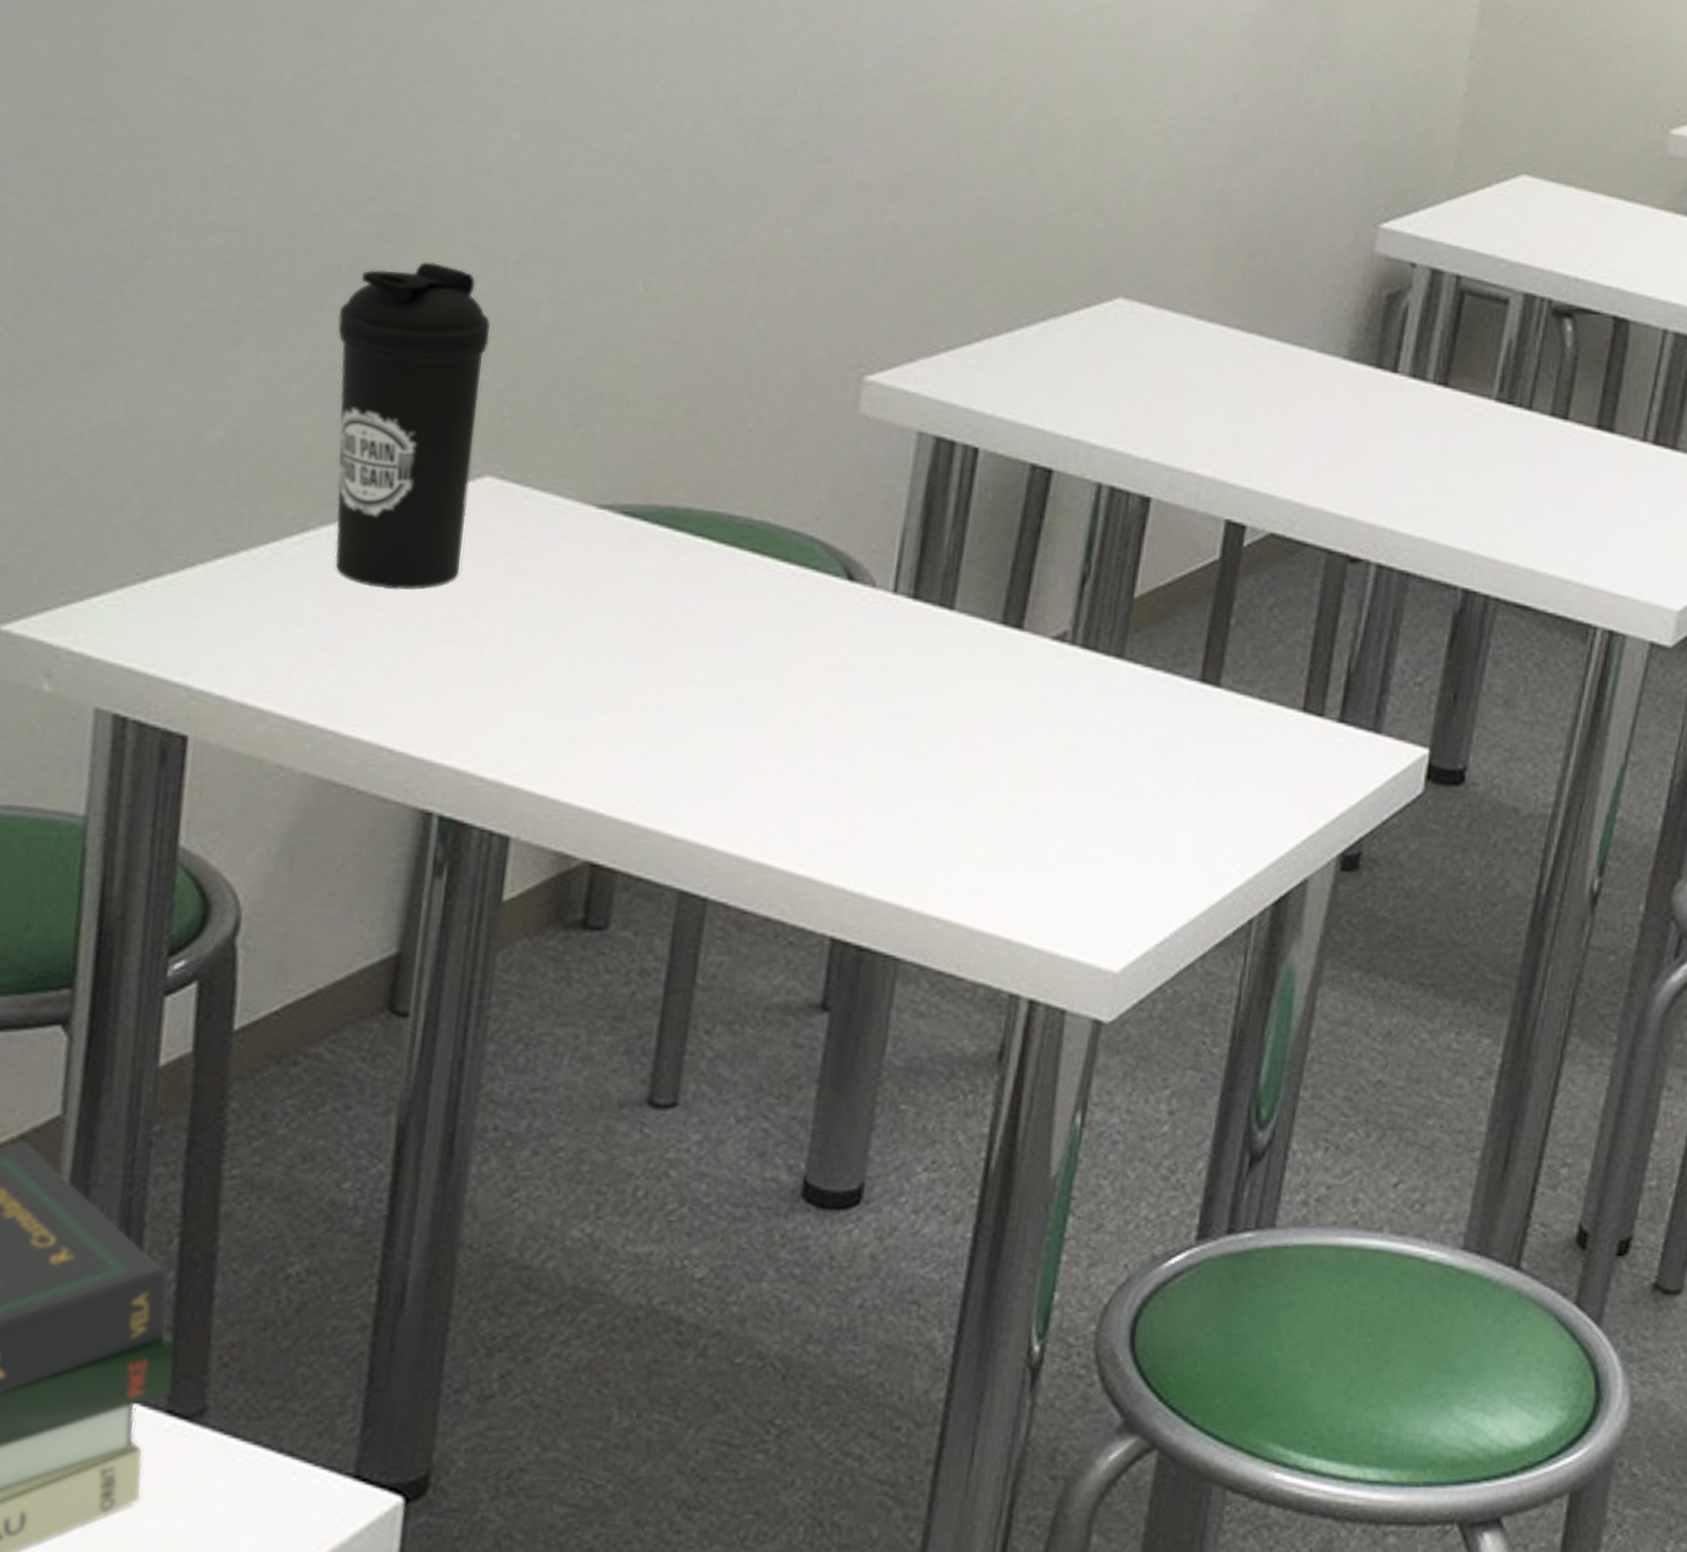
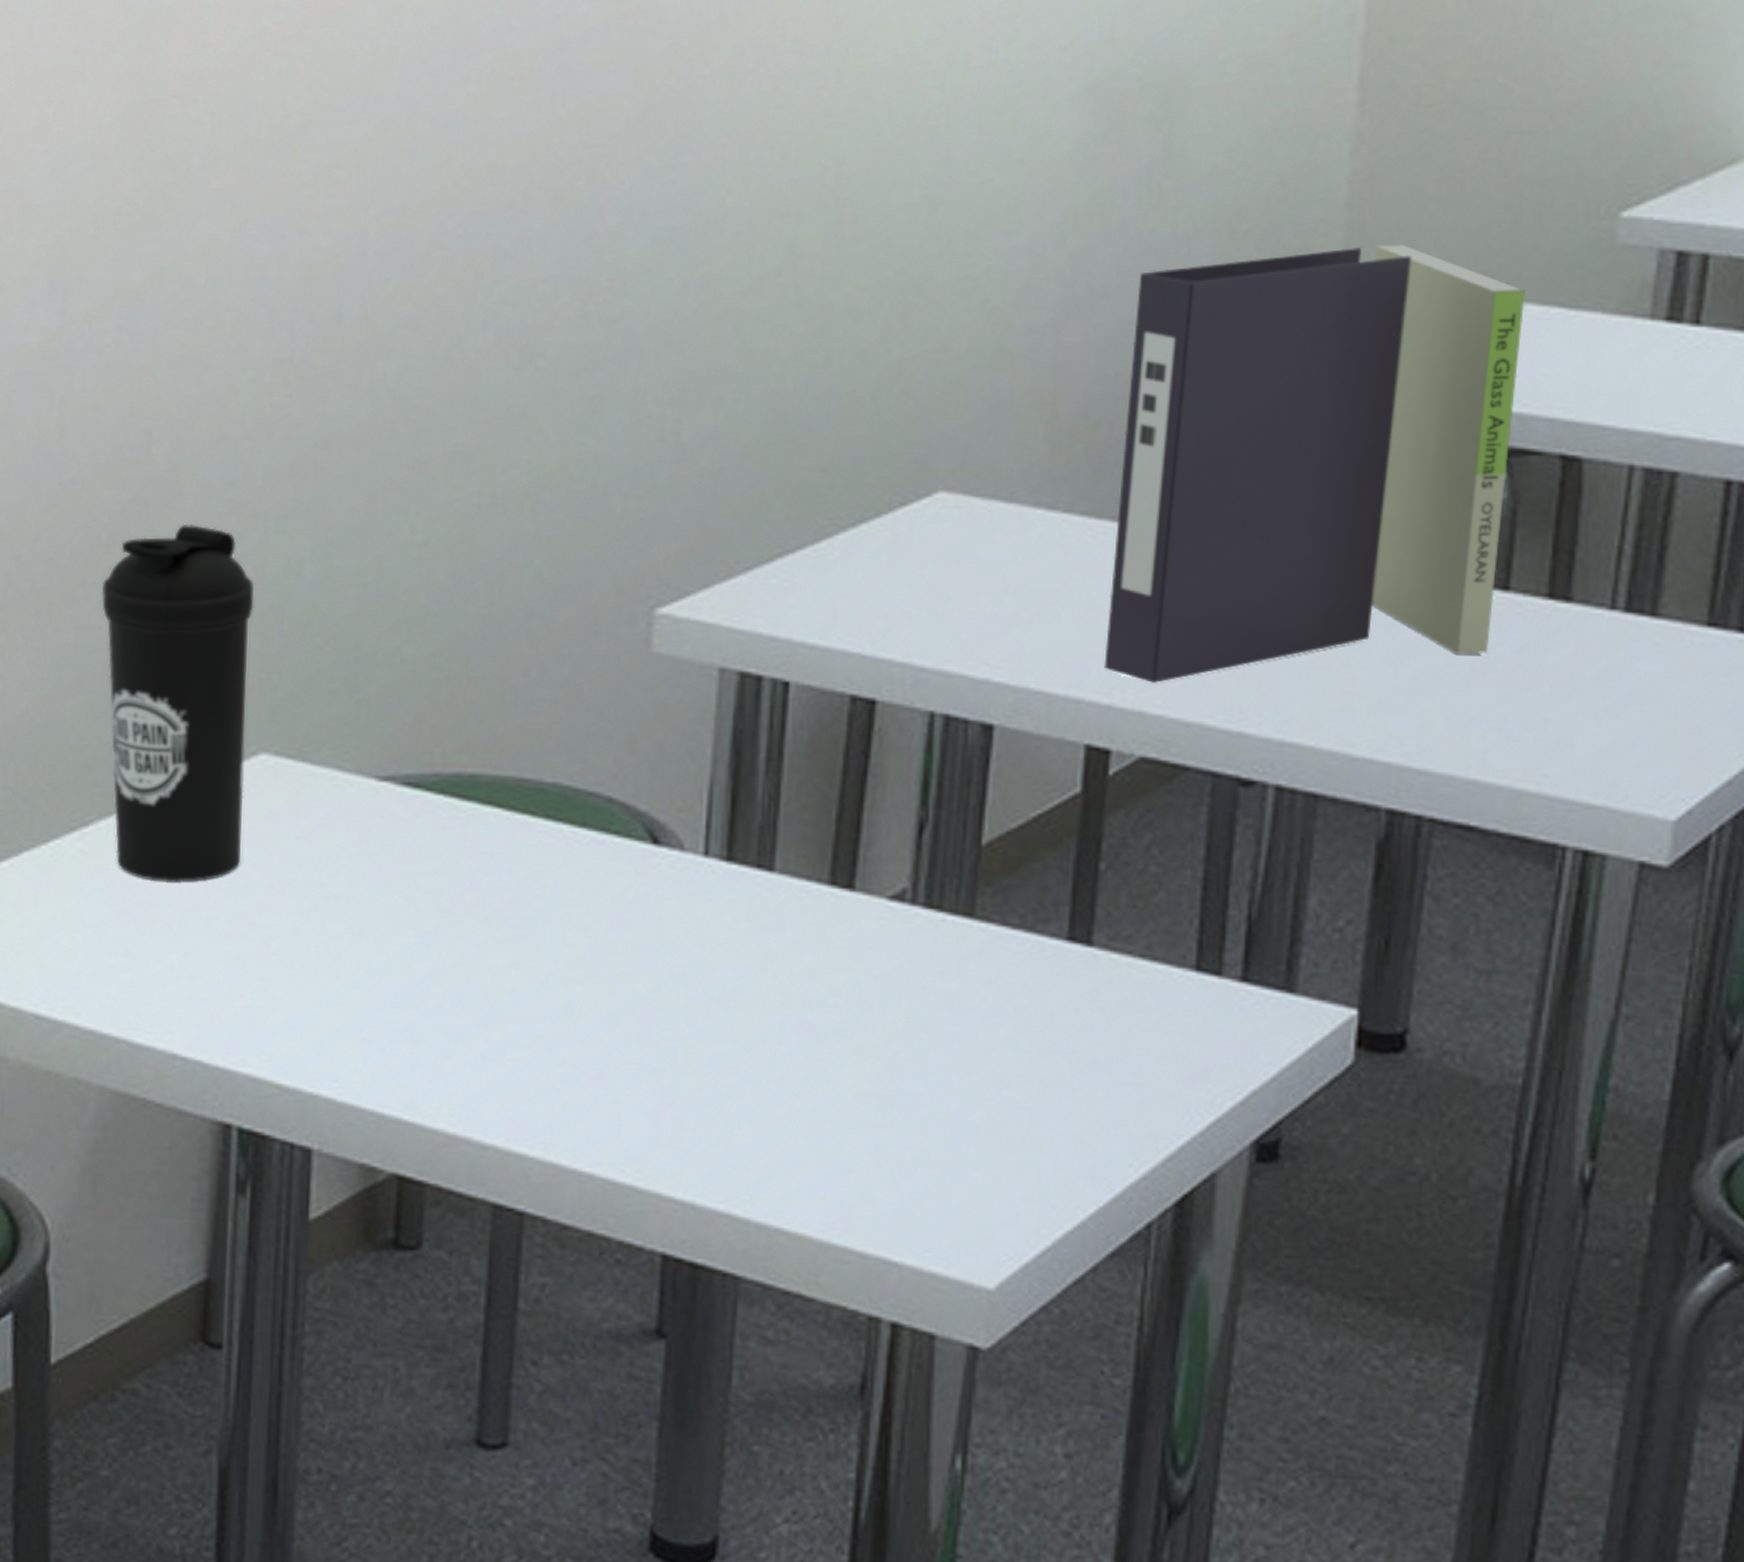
binder: none [1246,132,1512,473] -> present [1104,246,1412,683]
book: none [1462,133,1596,469] -> present [1372,244,1525,655]

